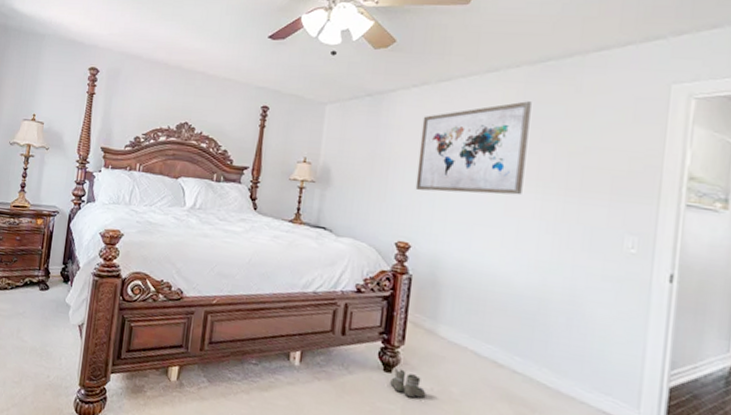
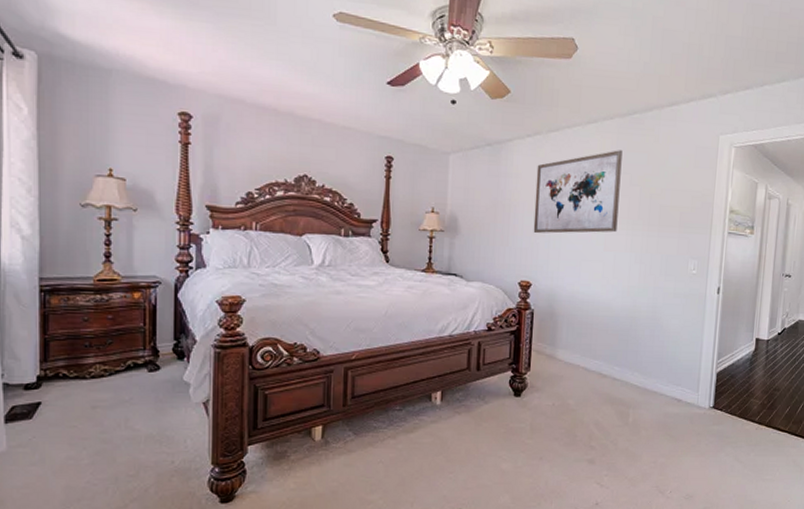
boots: present [390,368,427,399] -> none [520,392,549,415]

